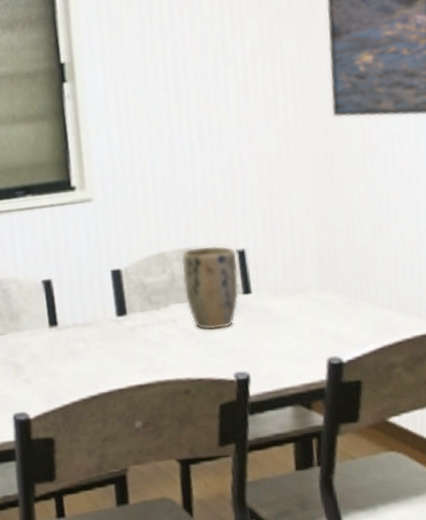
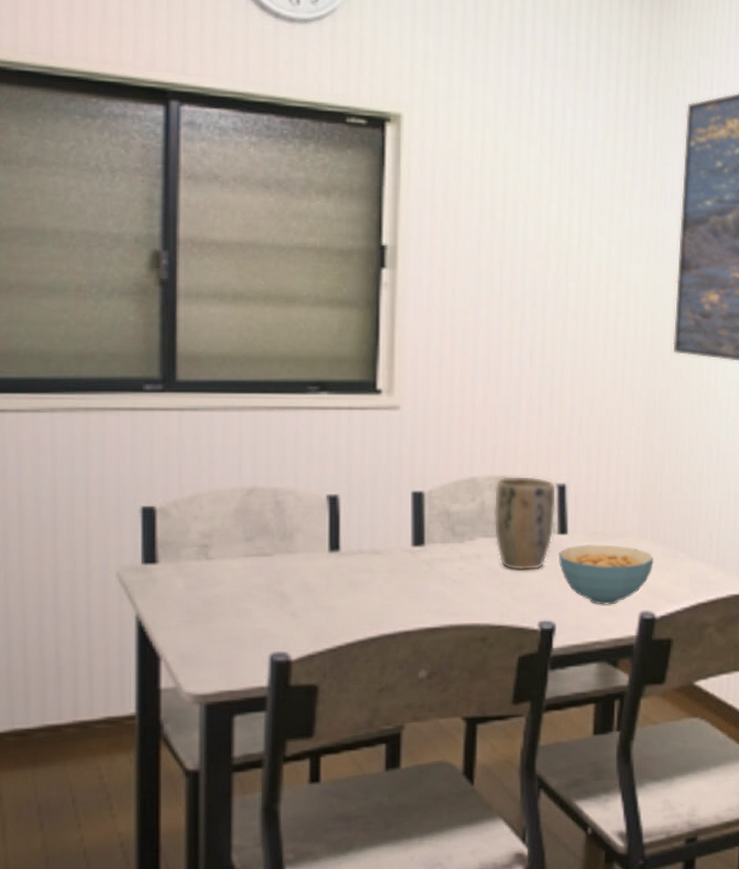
cereal bowl: none [244,299,336,355] -> present [558,544,654,605]

